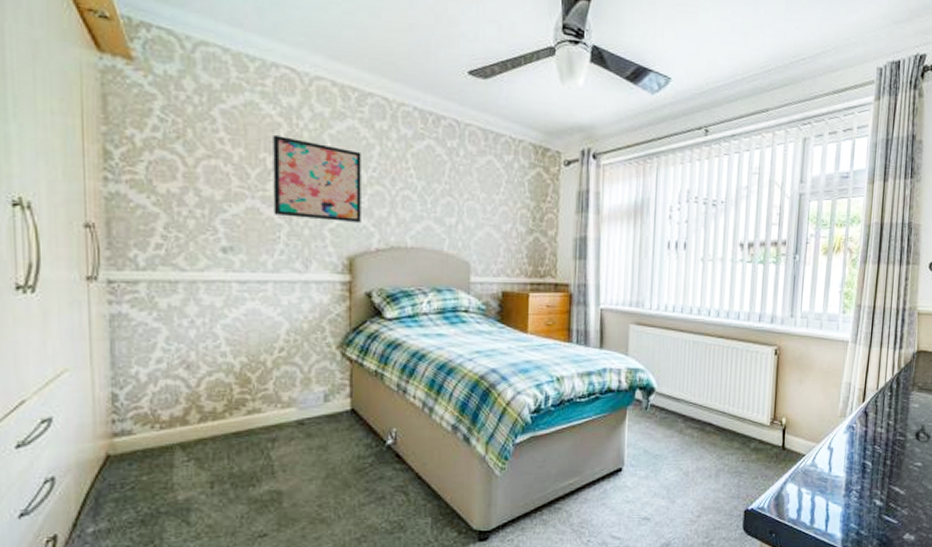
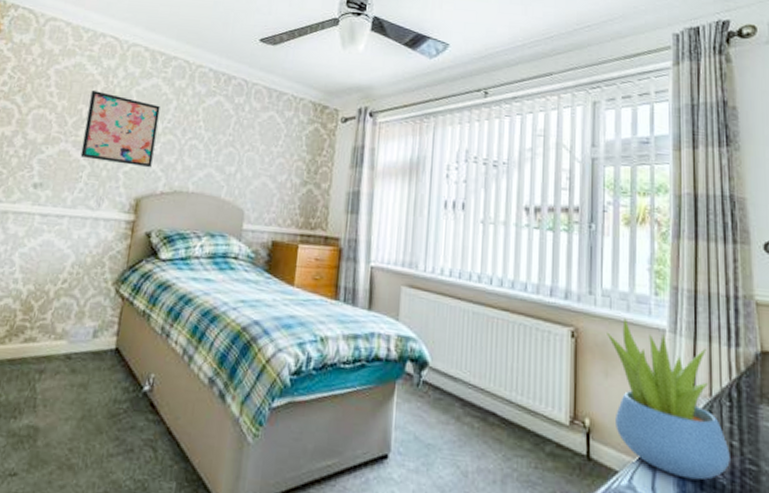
succulent plant: none [803,334,887,453] -> present [607,318,730,481]

